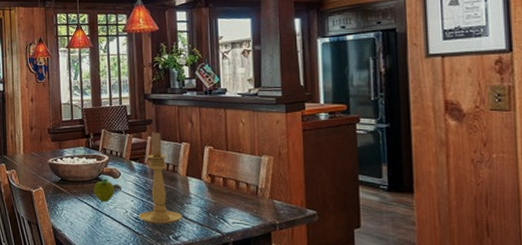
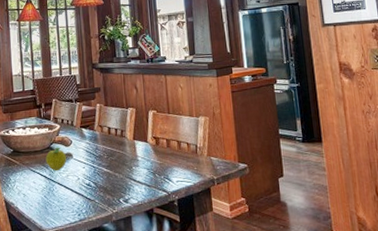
candle holder: present [138,131,182,225] -> none [89,98,131,189]

